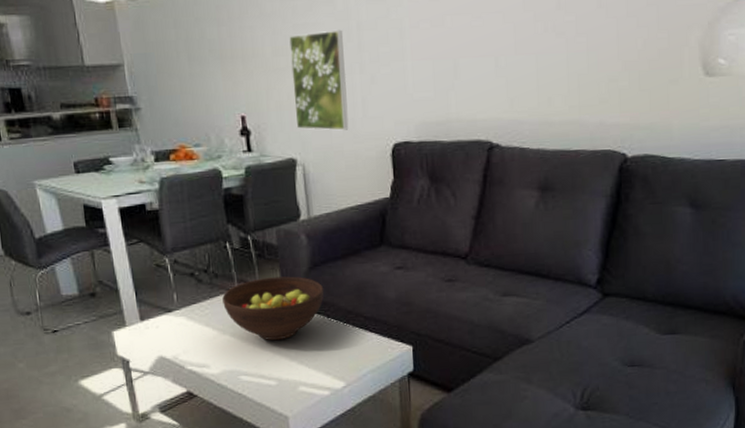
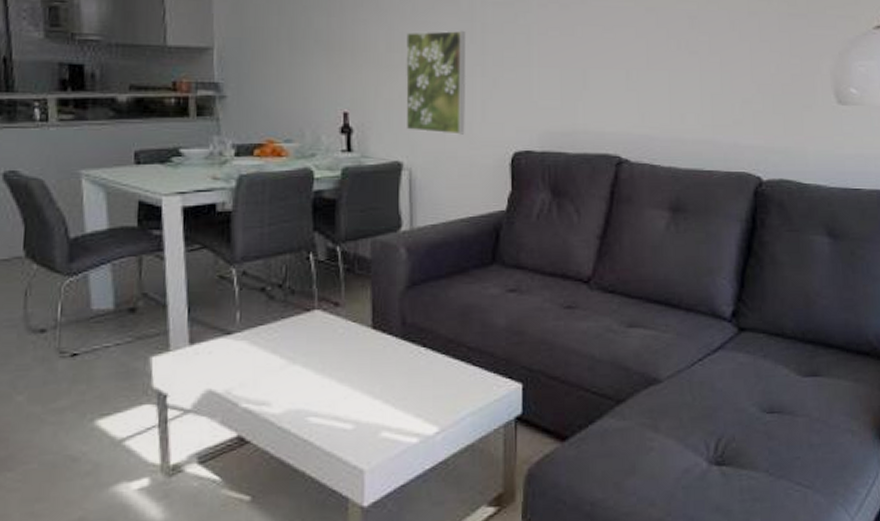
fruit bowl: present [222,276,324,341] -> none [297,296,422,374]

